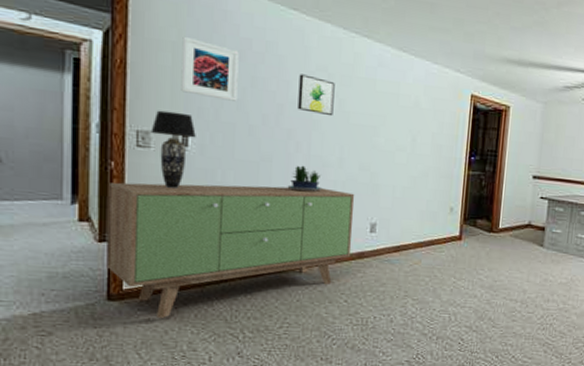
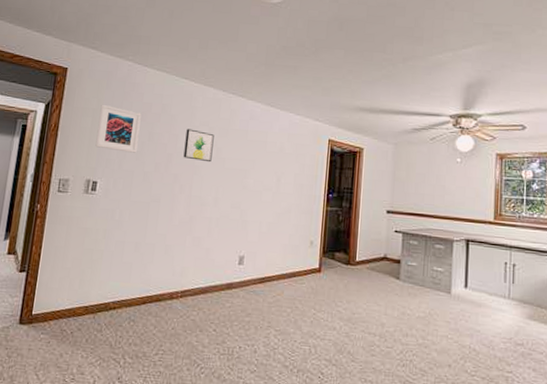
sideboard: present [108,182,355,318] -> none [23,221,227,342]
table lamp: present [150,110,196,189] -> none [69,162,103,227]
potted plant: present [287,165,322,192] -> none [170,205,200,228]

